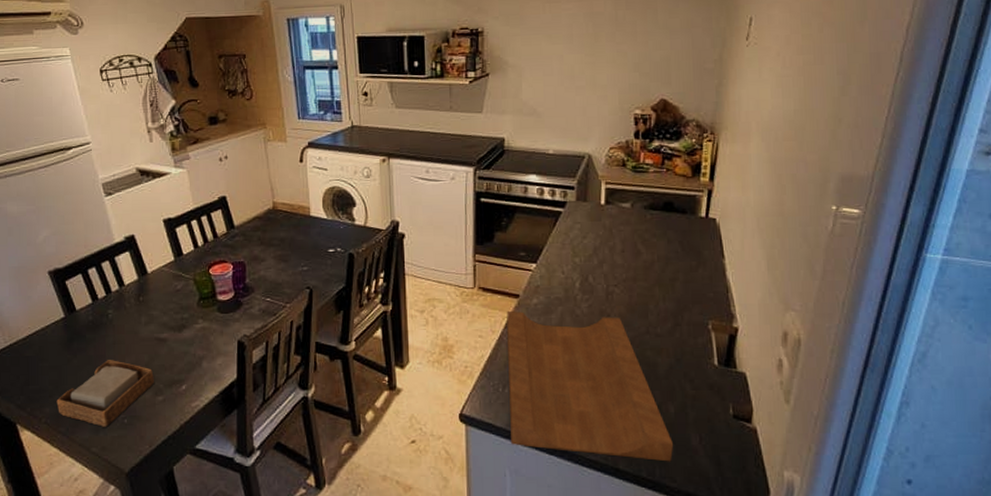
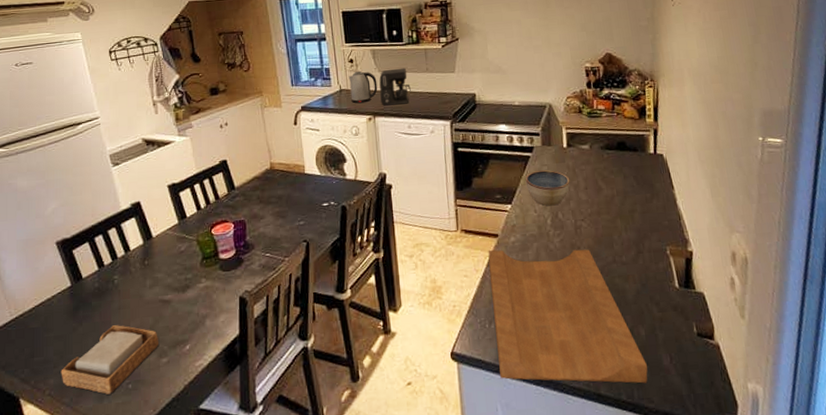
kettle: none [361,106,394,143] -> present [348,71,378,104]
coffee maker: none [396,104,431,147] -> present [379,68,411,106]
bowl: none [554,228,605,268] -> present [525,170,570,206]

